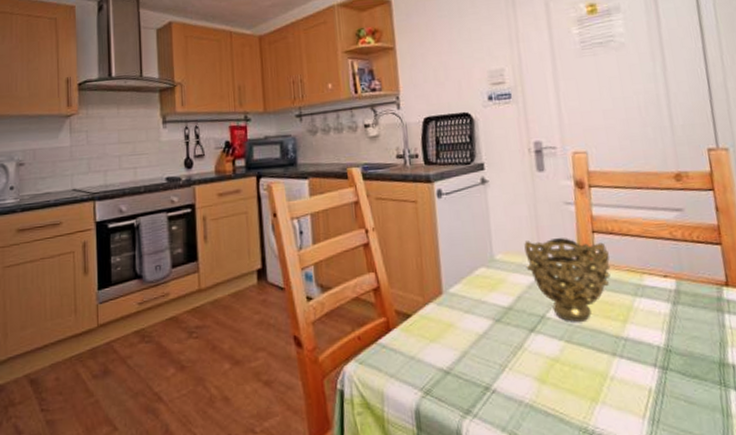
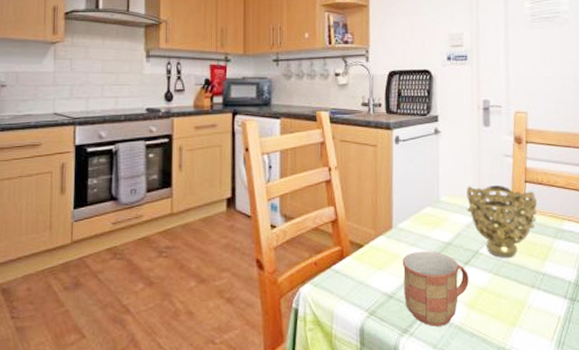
mug: none [456,318,537,406] -> present [402,251,469,326]

